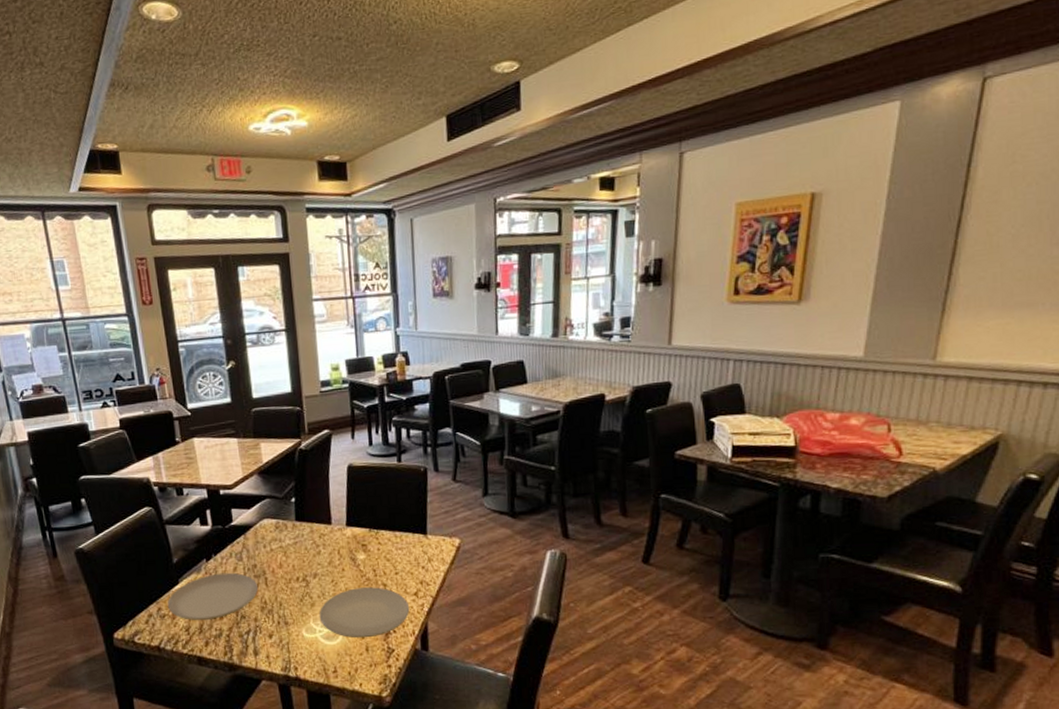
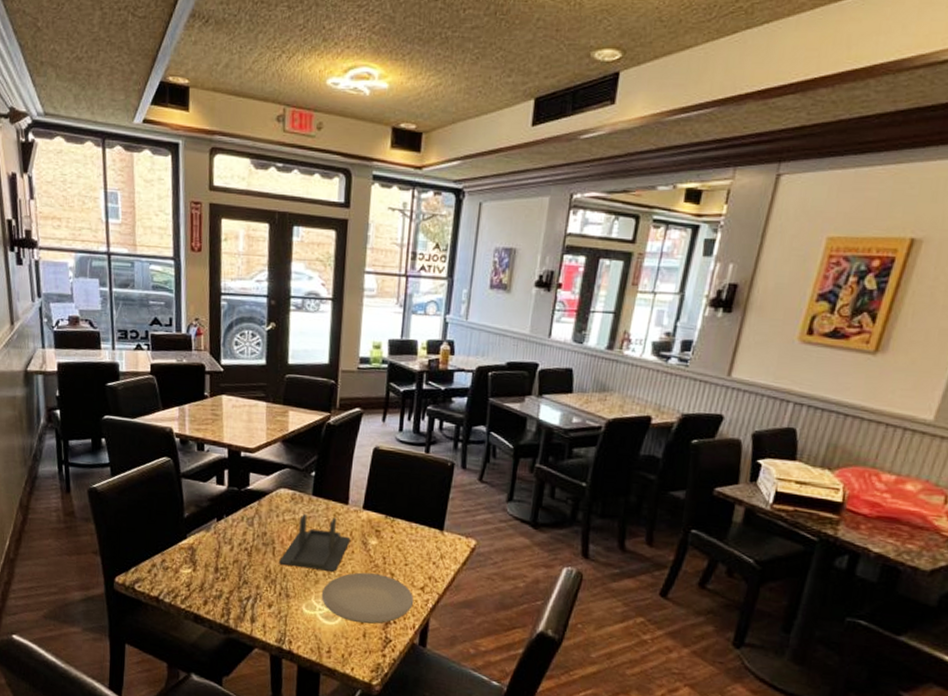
plate: present [167,572,259,621] -> none [171,534,266,580]
napkin holder: none [273,539,339,594] -> present [279,513,351,572]

